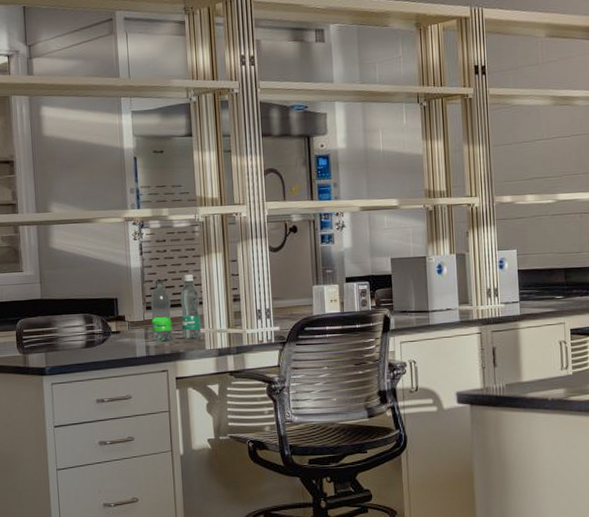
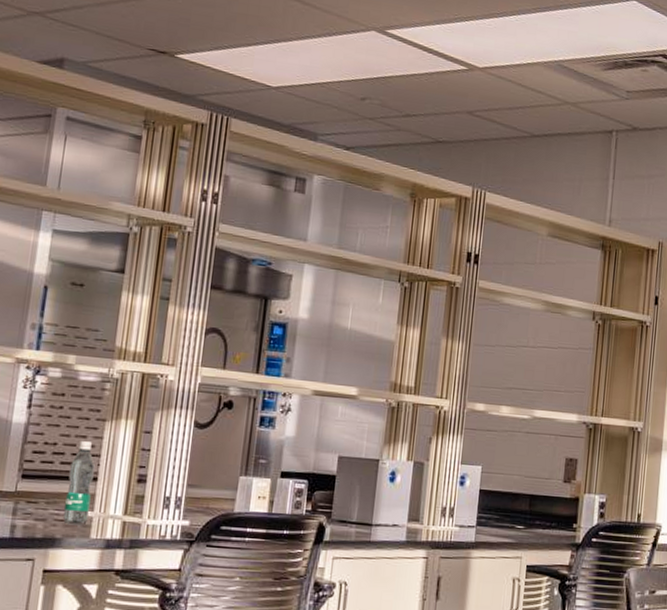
bottle: present [150,280,173,343] -> none [22,442,57,523]

